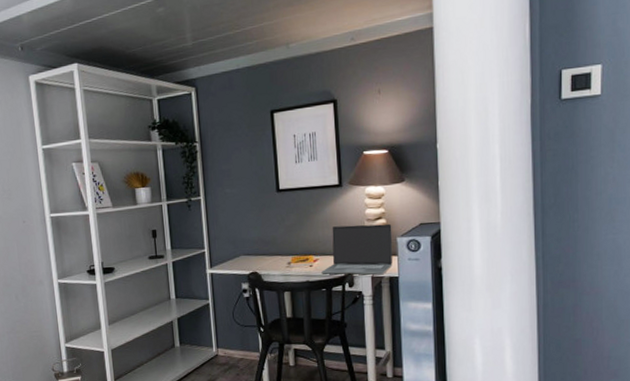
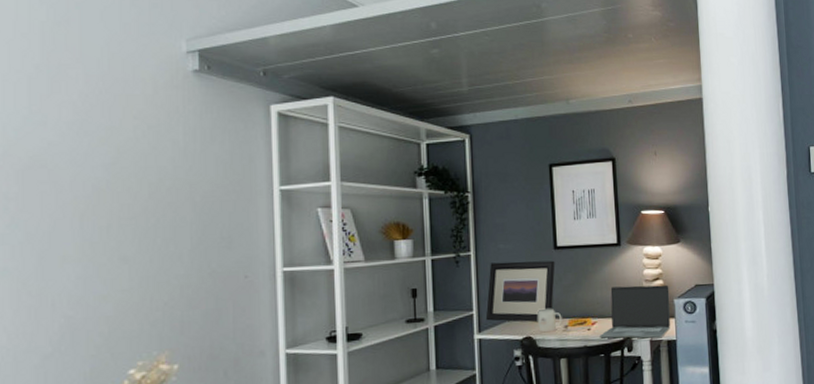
picture frame: none [216,202,278,259] -> present [485,260,555,322]
mug: none [262,246,286,269] -> present [537,308,562,333]

